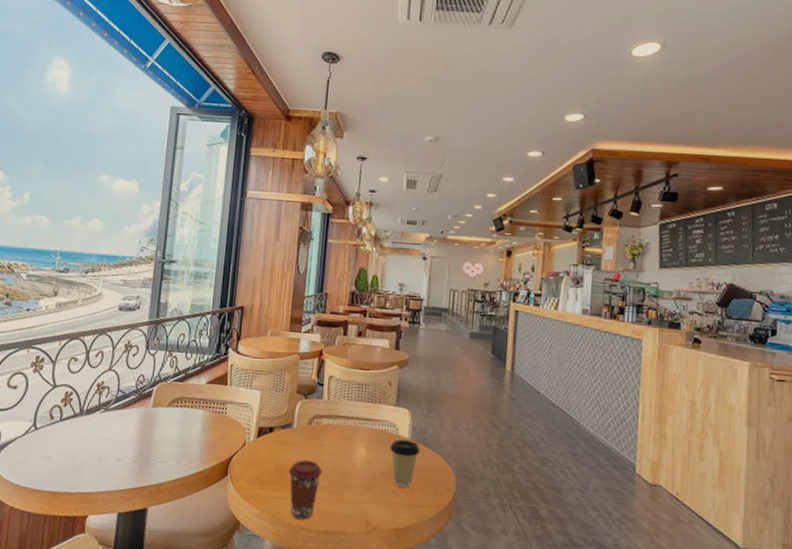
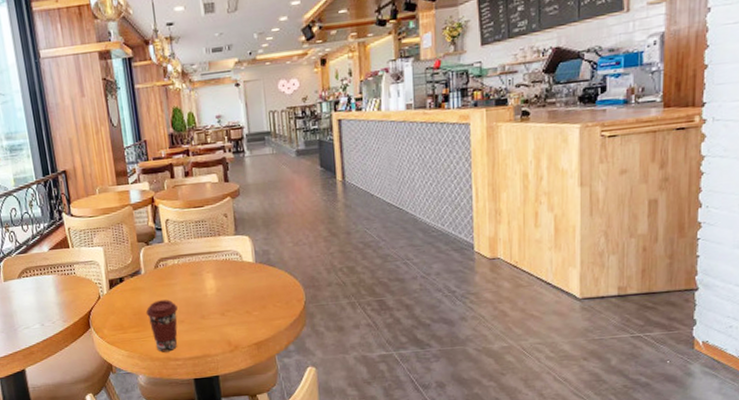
coffee cup: present [390,439,420,488] -> none [237,264,266,307]

